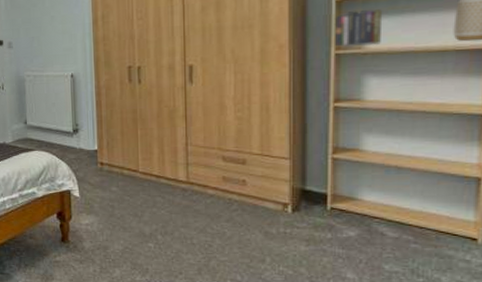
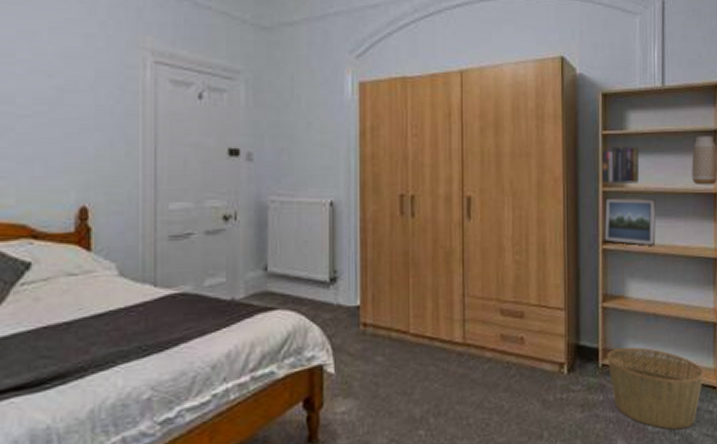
picture frame: none [334,58,402,103] -> present [603,197,656,246]
basket: none [336,194,461,273] -> present [607,347,705,430]

